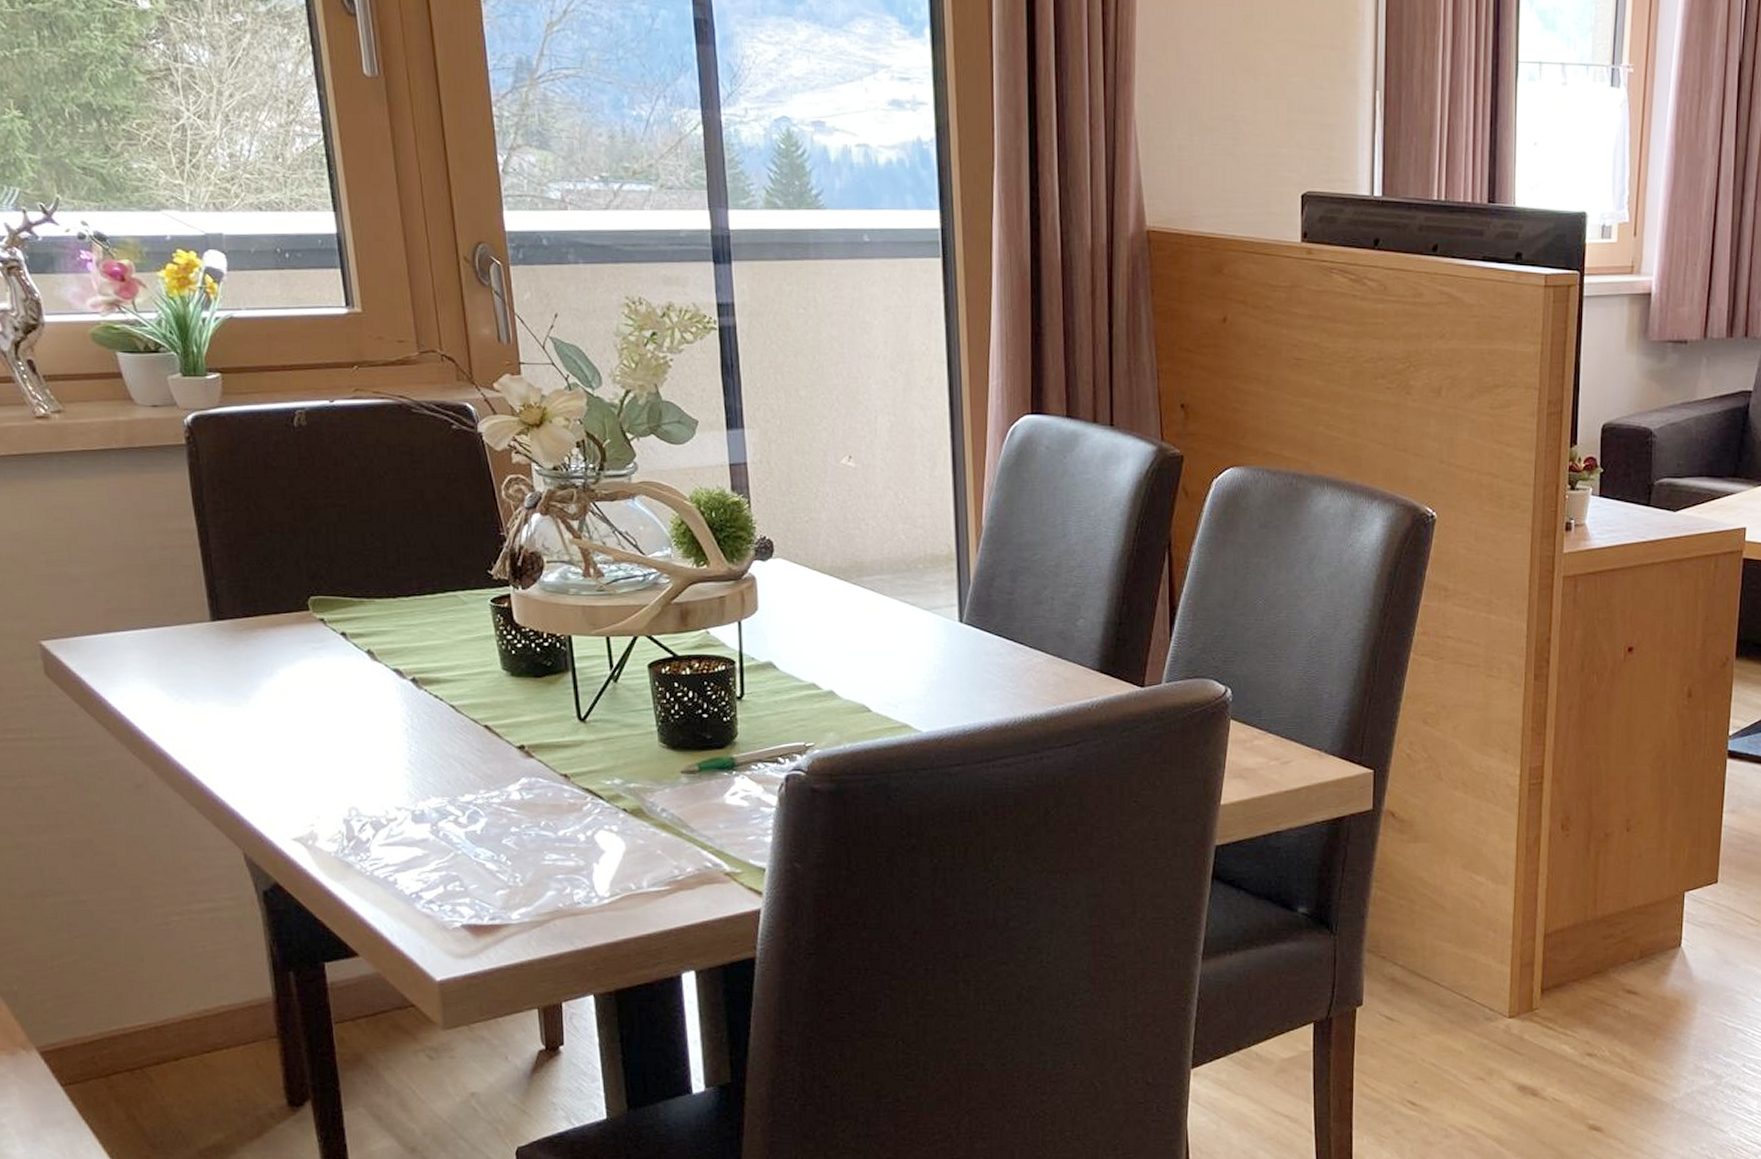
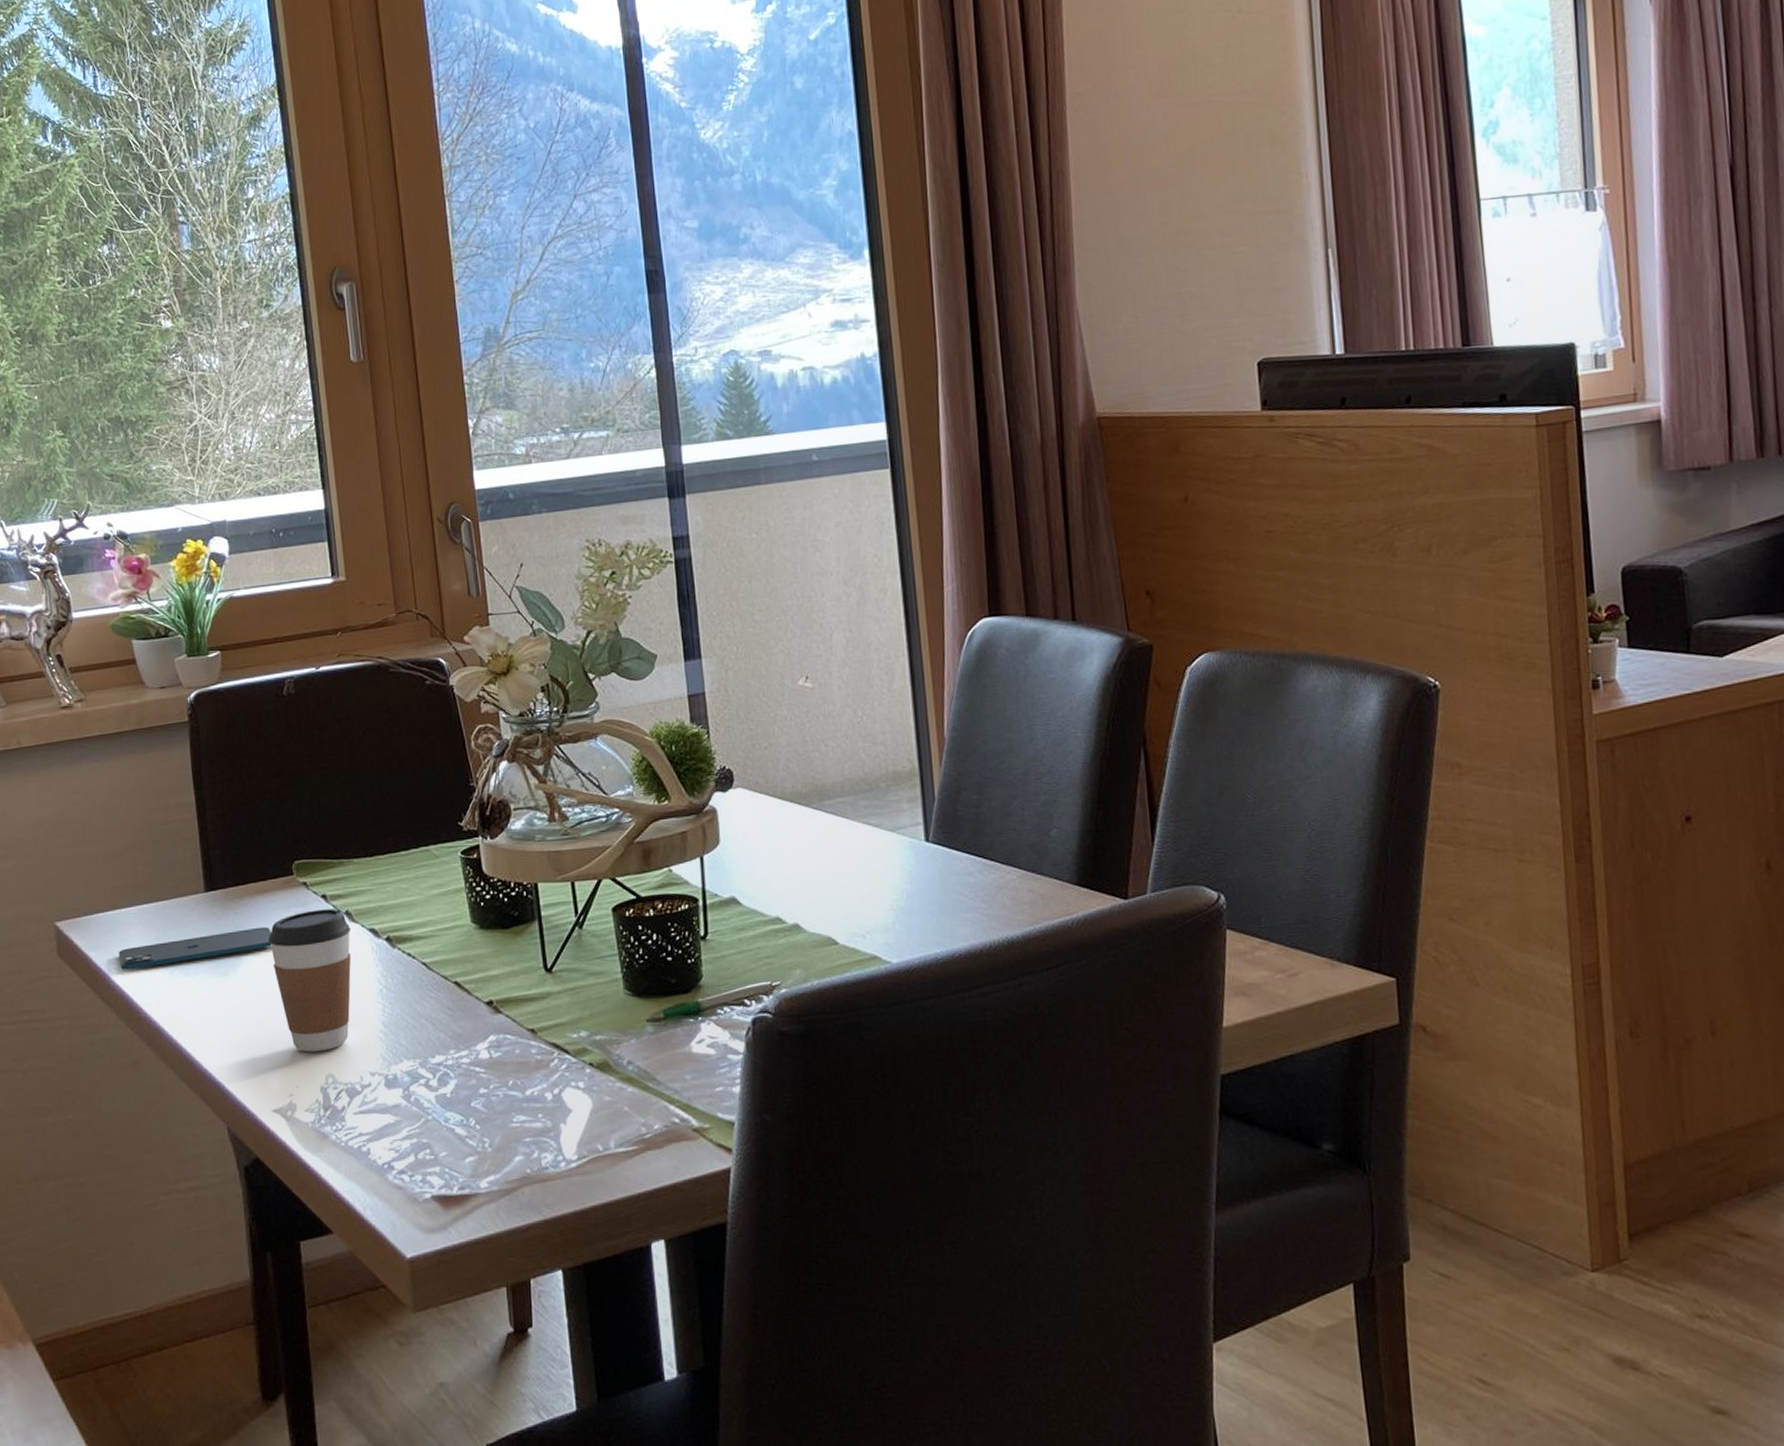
smartphone: none [115,660,287,694] -> present [118,926,272,970]
coffee cup: none [282,647,374,785] -> present [268,908,352,1052]

